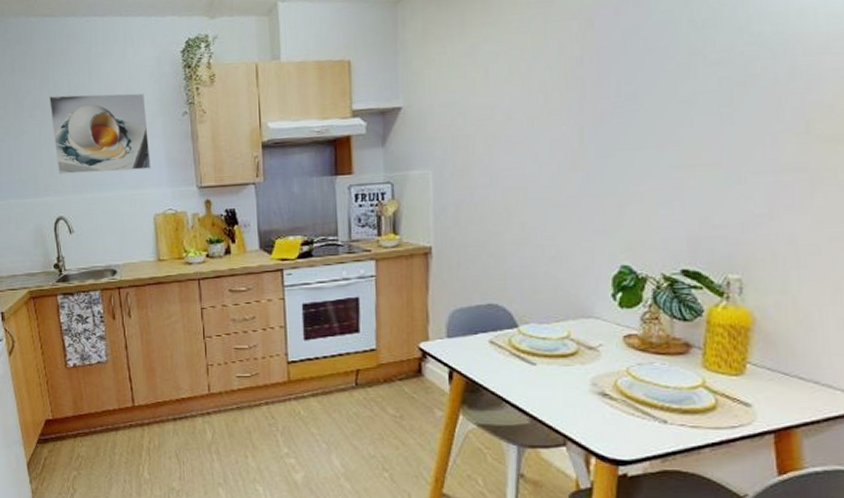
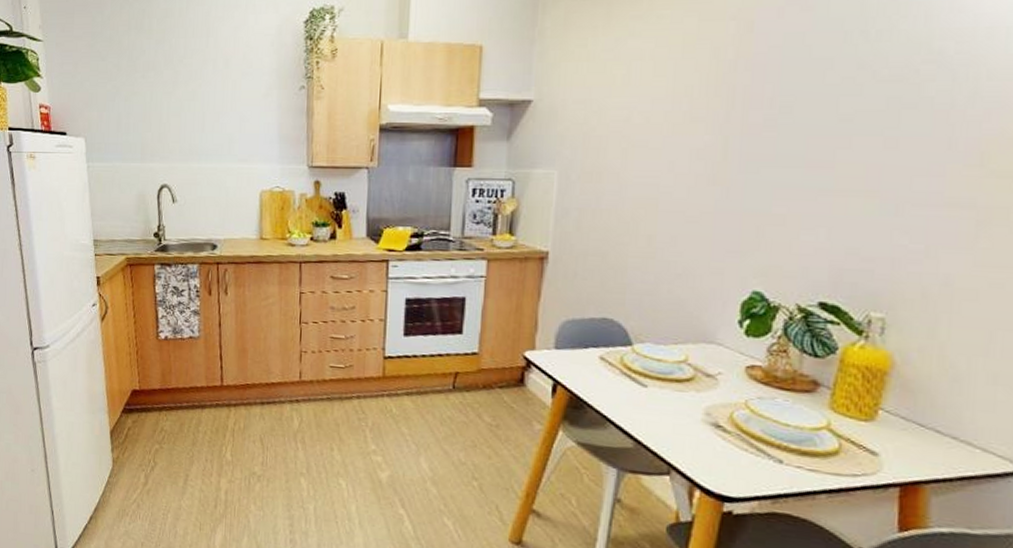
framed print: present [48,93,151,174] -> none [163,57,263,143]

